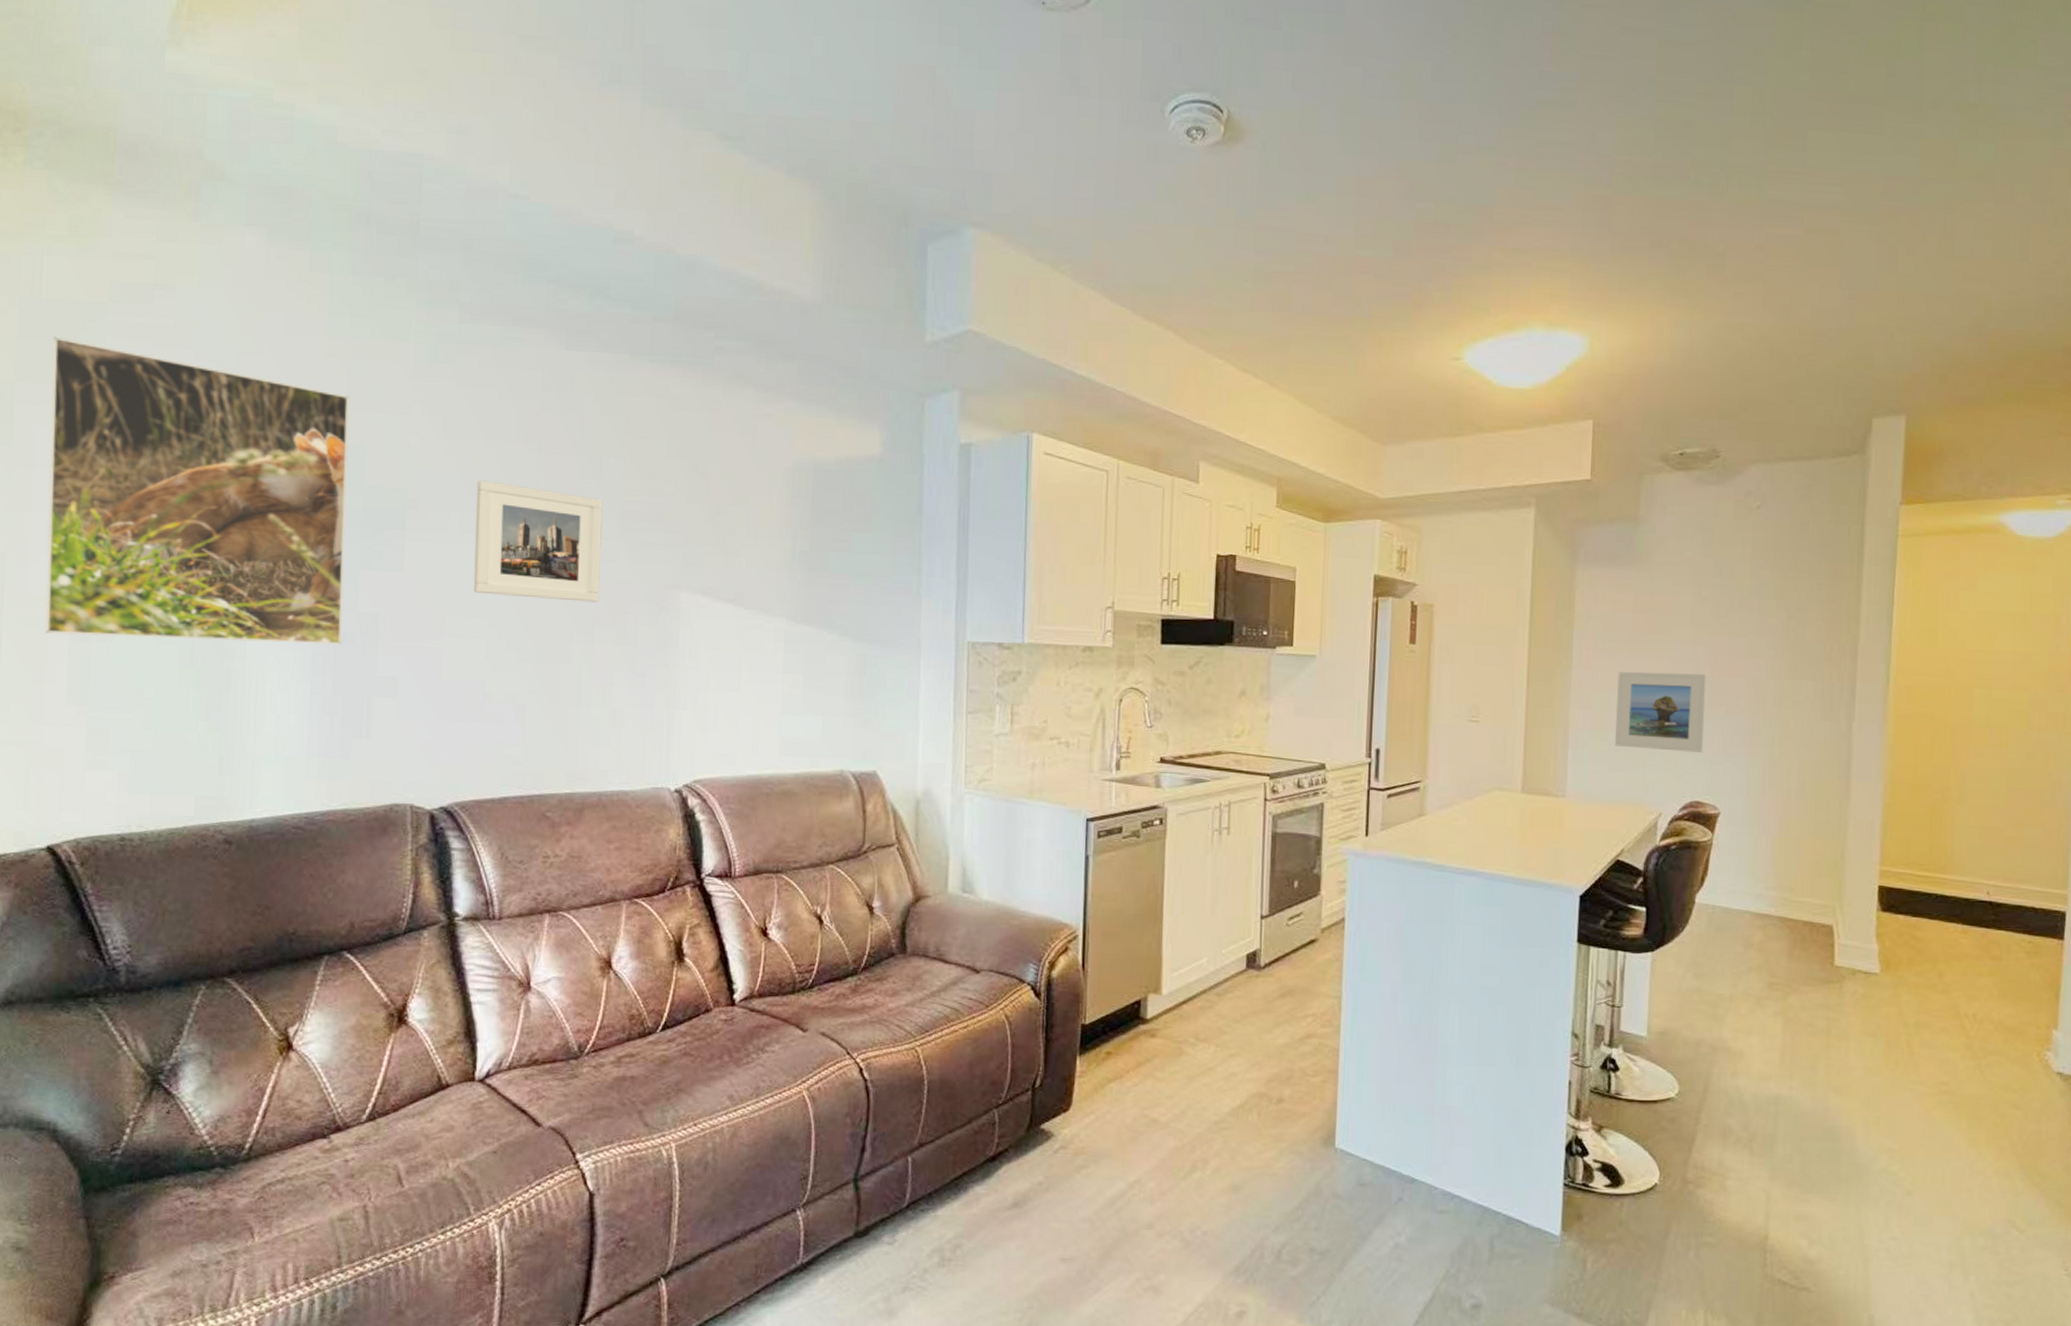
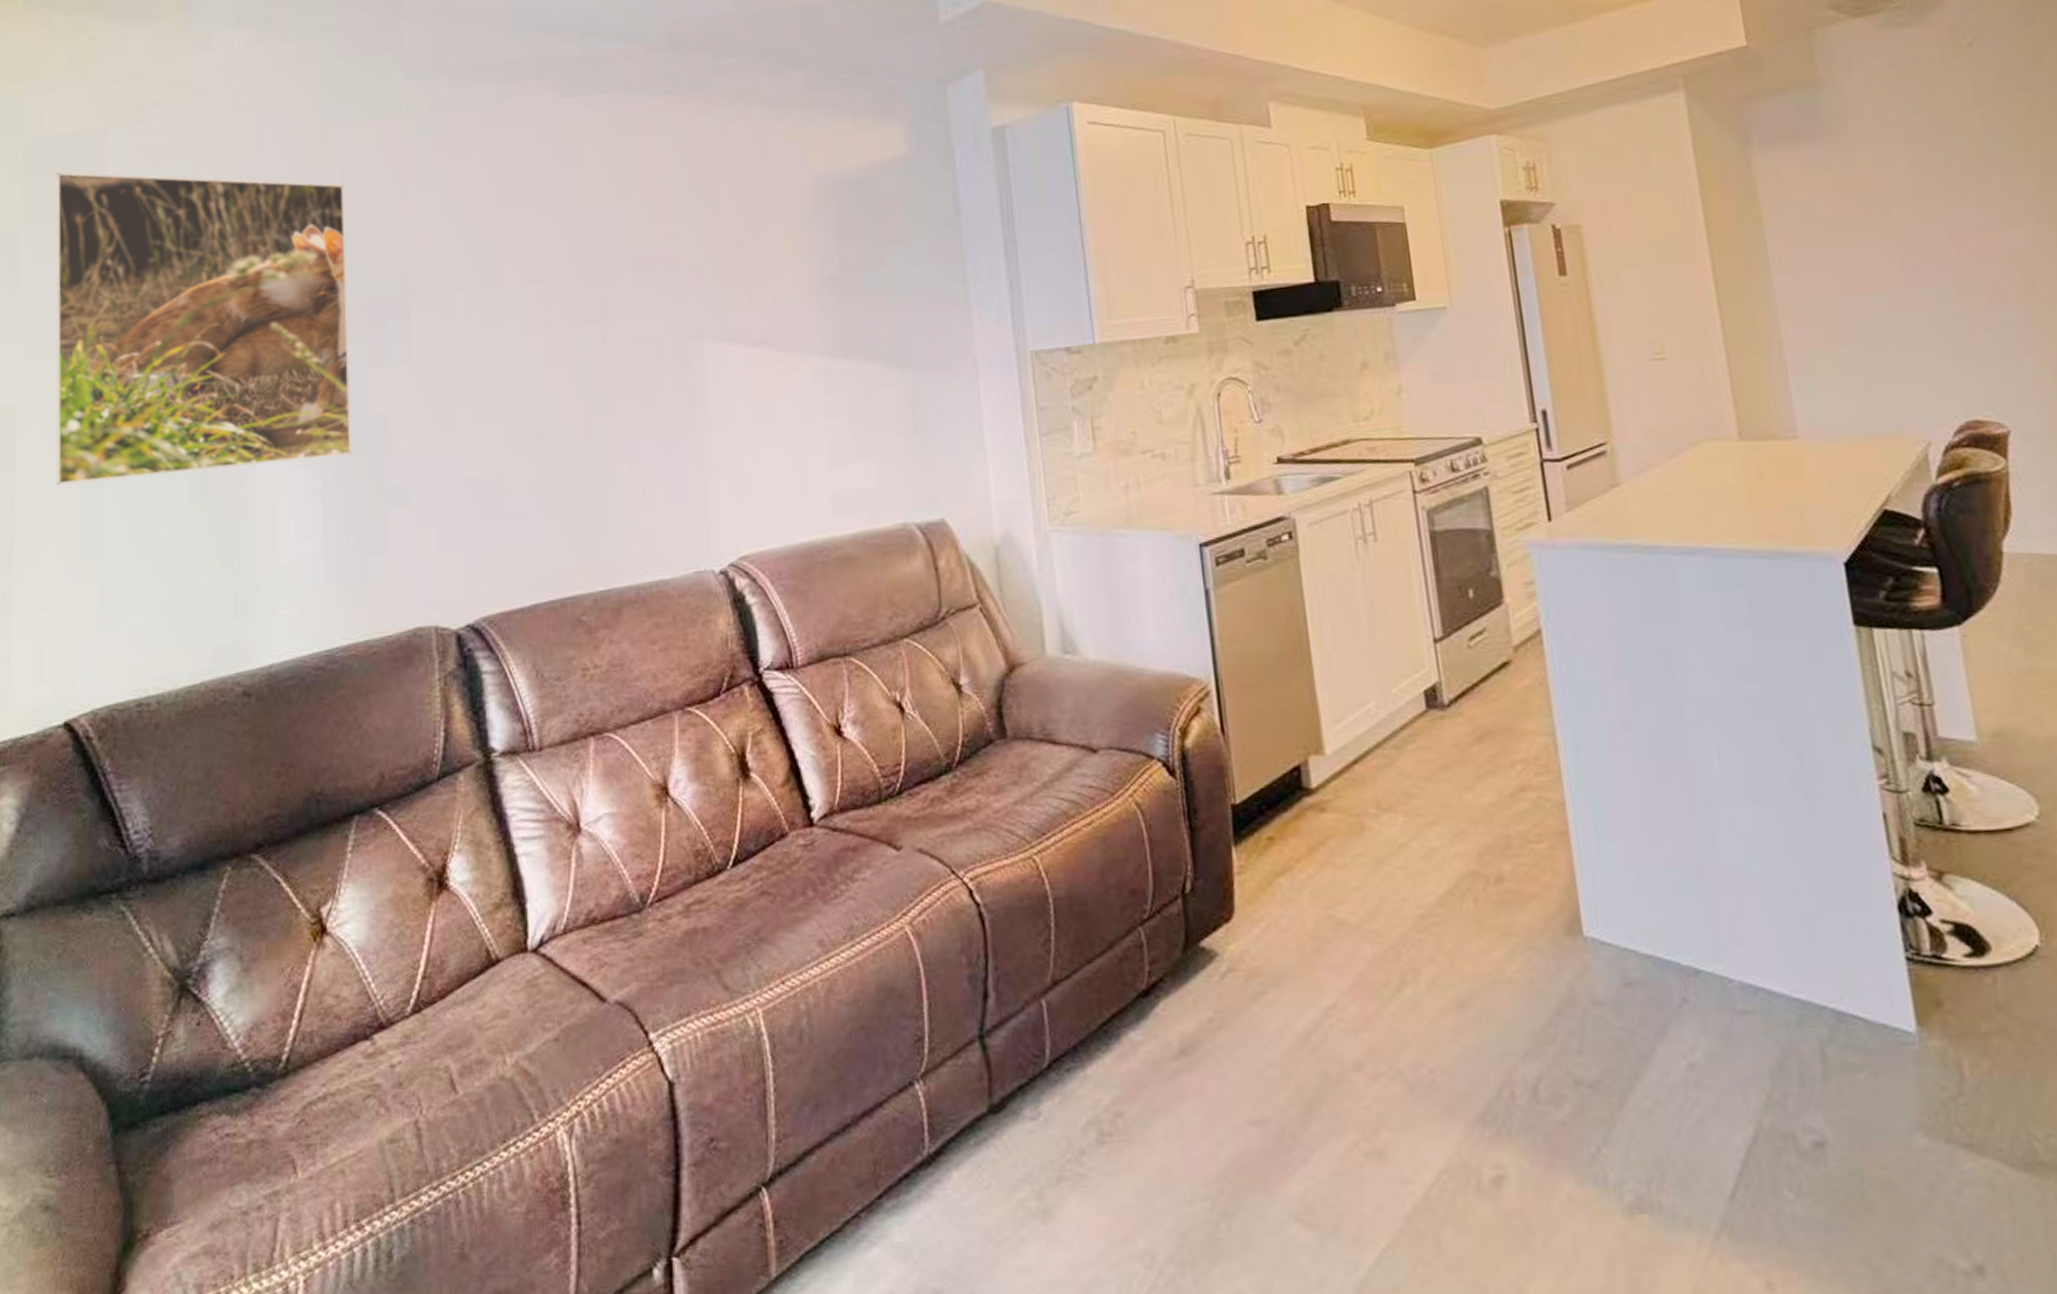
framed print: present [473,480,603,602] -> none [479,251,618,376]
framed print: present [1615,671,1706,752] -> none [1833,257,1969,365]

